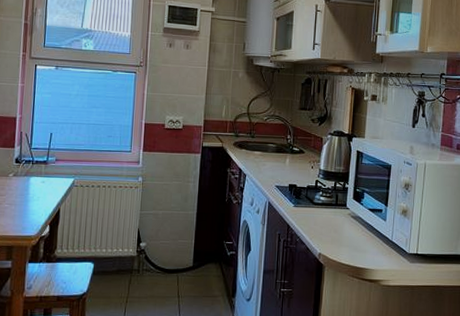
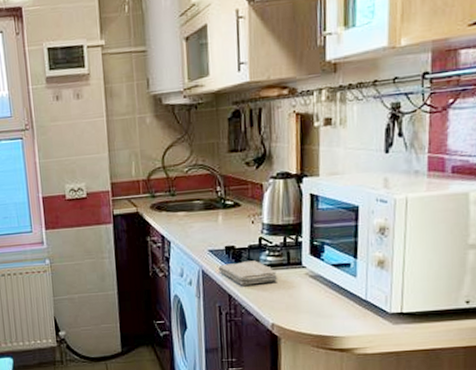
washcloth: none [281,198,328,219] -> present [218,260,278,286]

